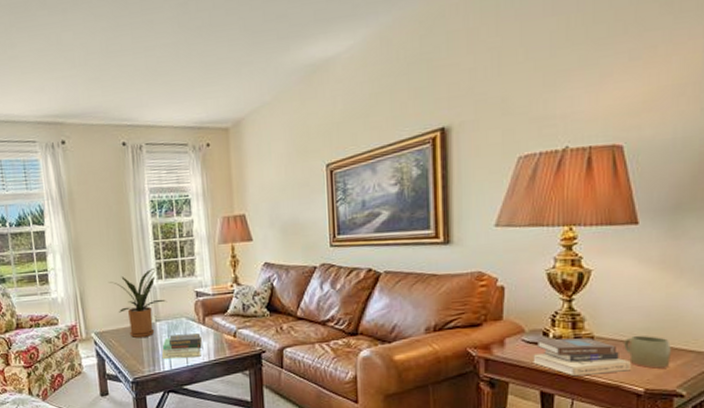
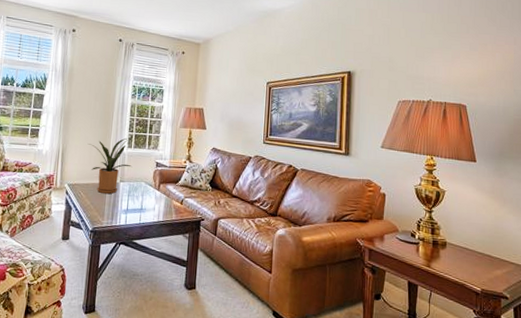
books: present [161,333,203,360] -> none [119,195,156,217]
books: present [533,338,631,377] -> none [403,238,472,273]
mug: present [624,335,671,369] -> none [467,245,499,274]

